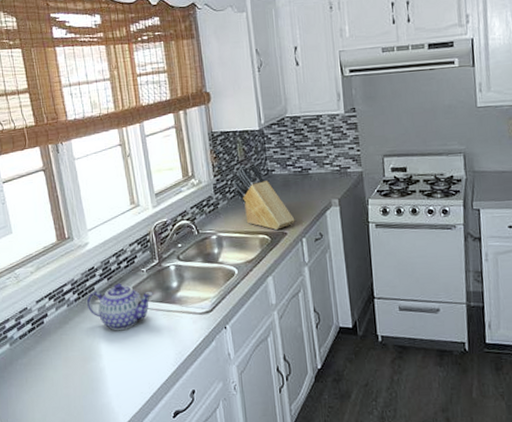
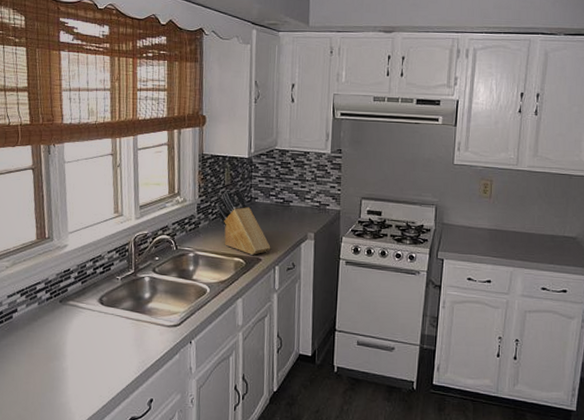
teapot: present [87,283,153,331] -> none [58,287,125,334]

